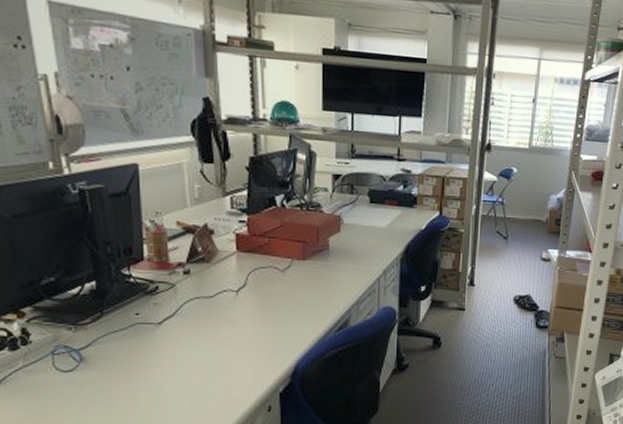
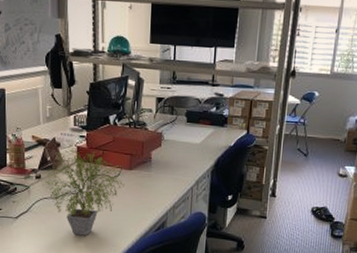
potted plant: none [192,231,298,341] -> present [42,144,125,236]

